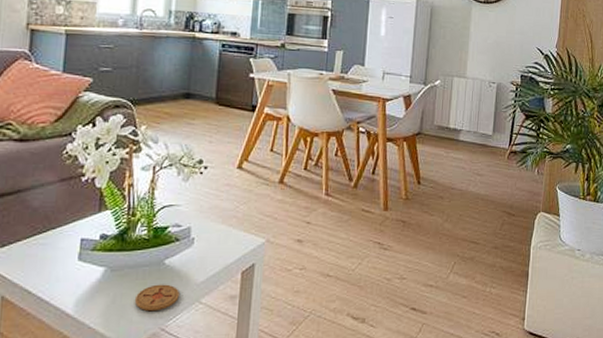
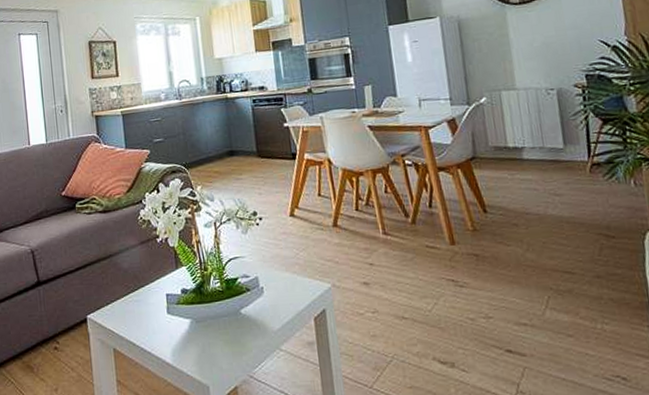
coaster: present [134,284,179,312] -> none [221,333,260,360]

